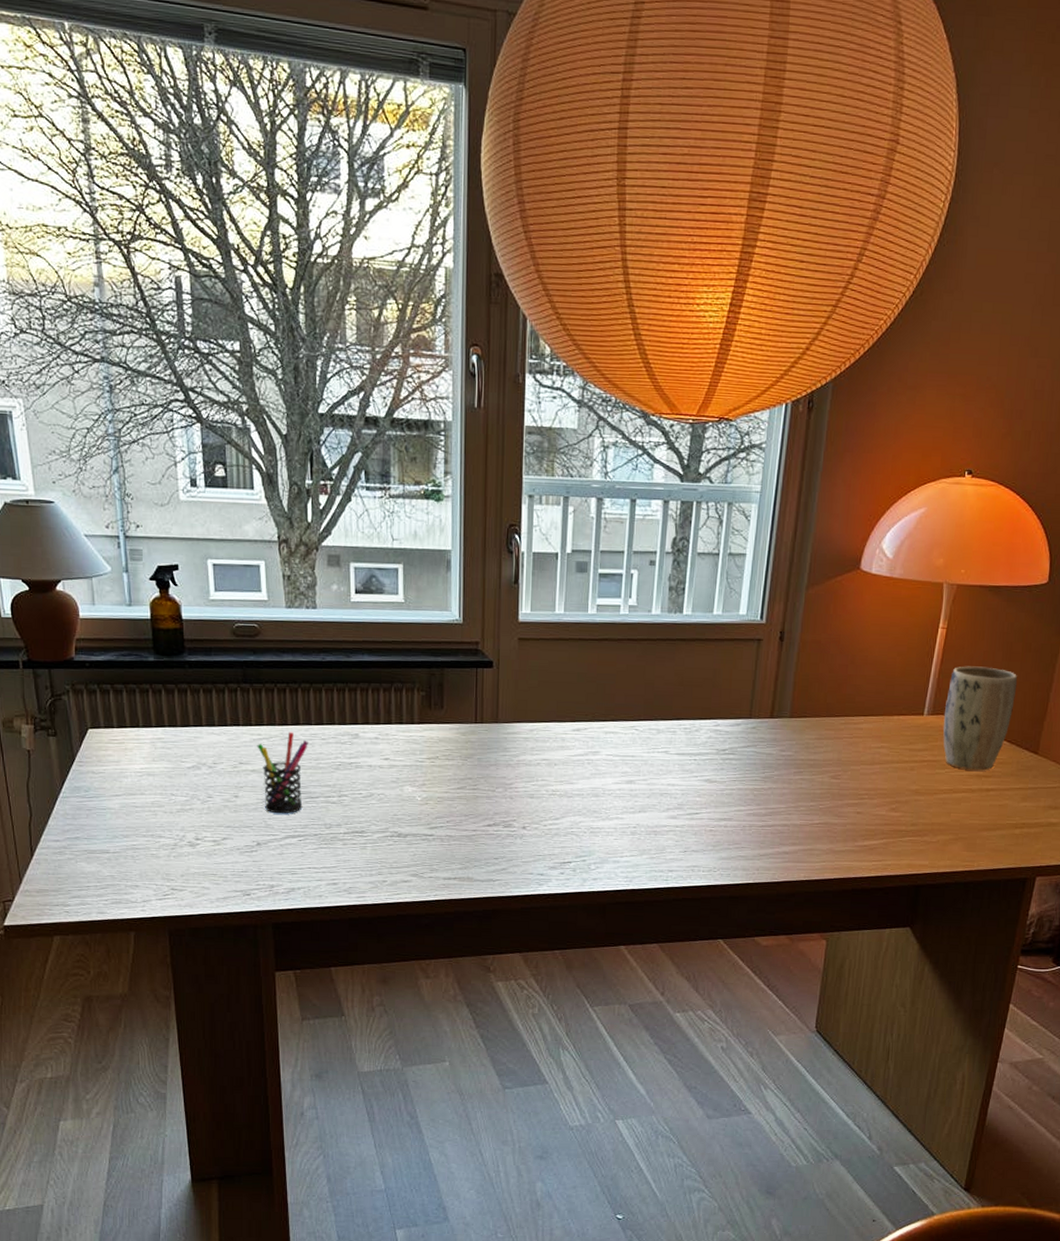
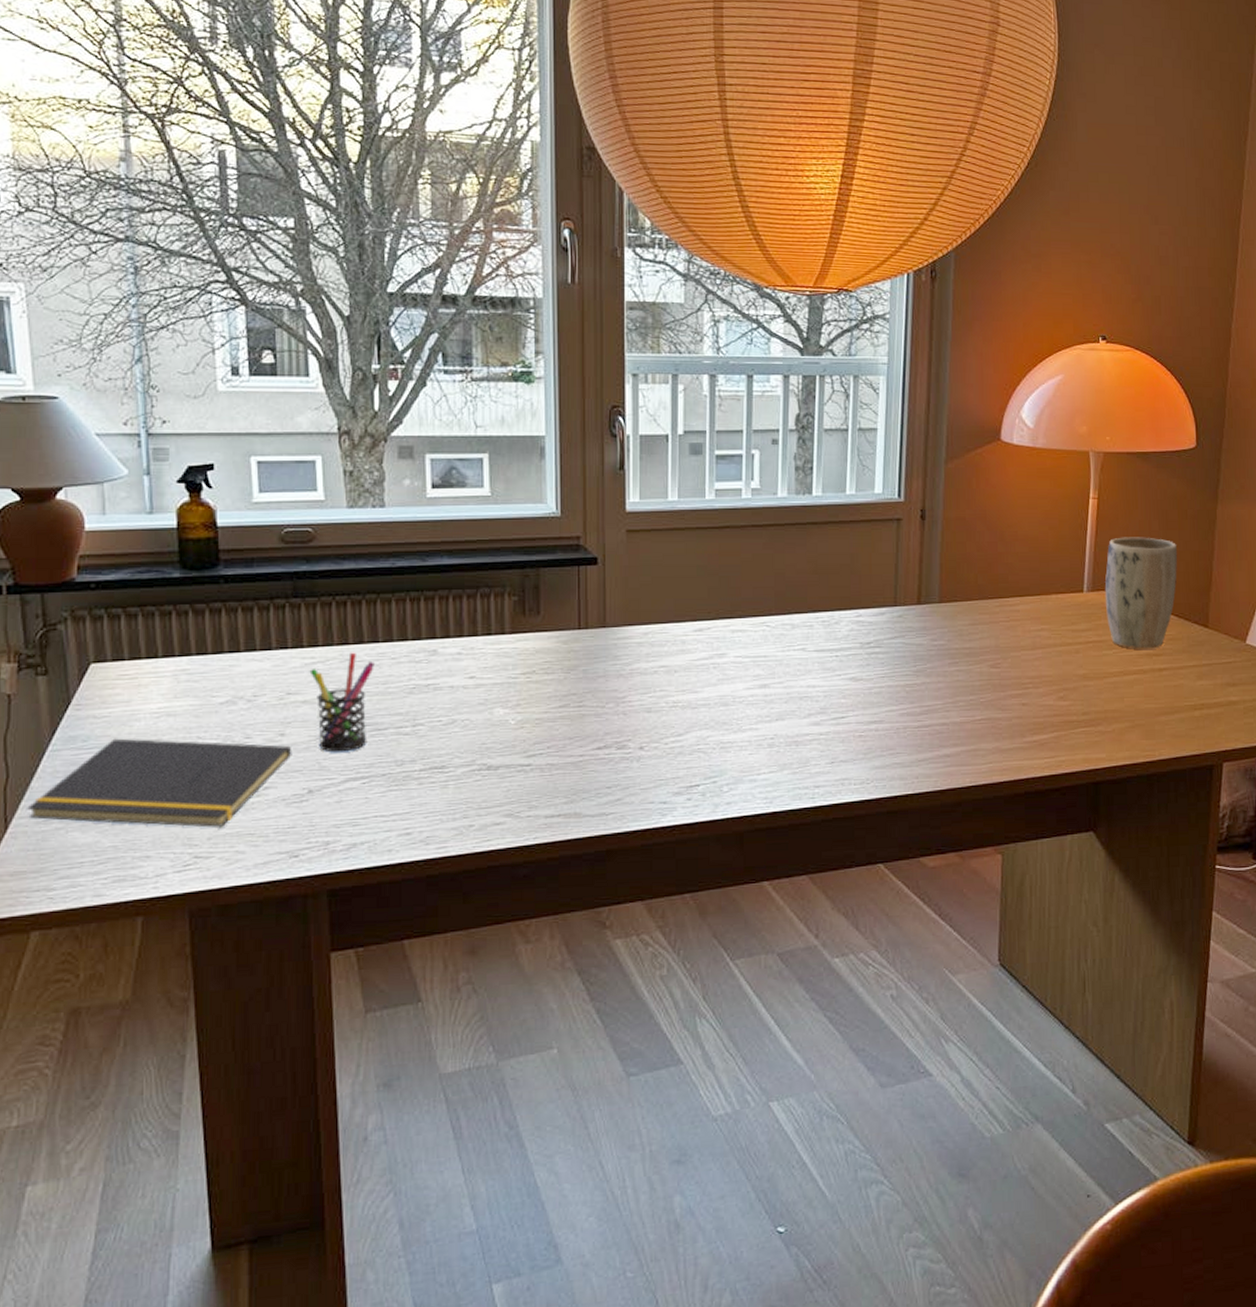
notepad: none [46,790,244,868] -> present [27,738,292,829]

